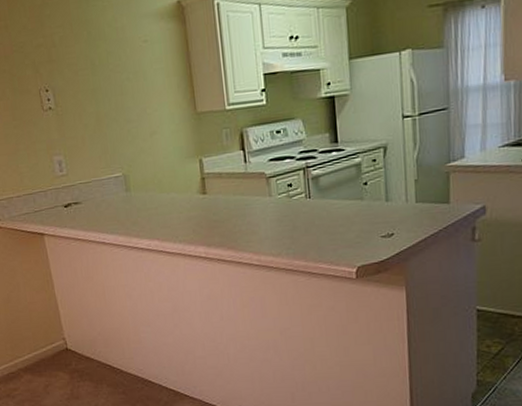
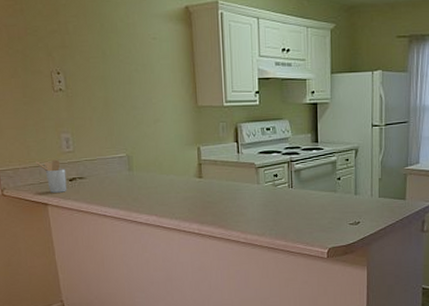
utensil holder: none [28,184,63,222] -> present [34,159,67,193]

